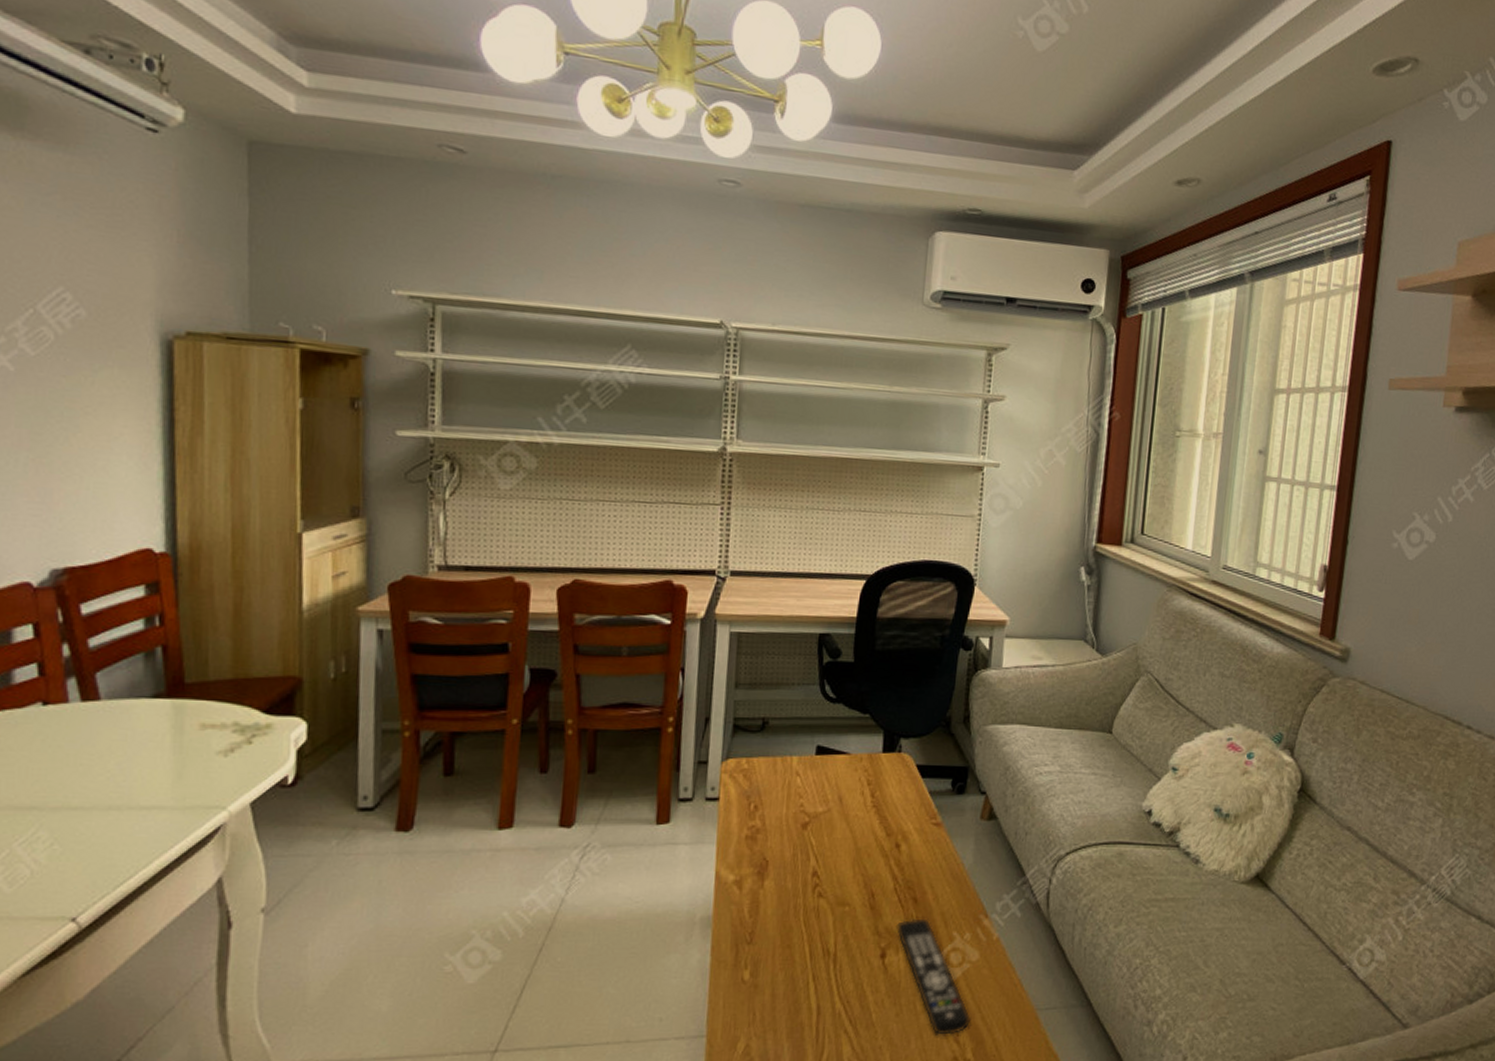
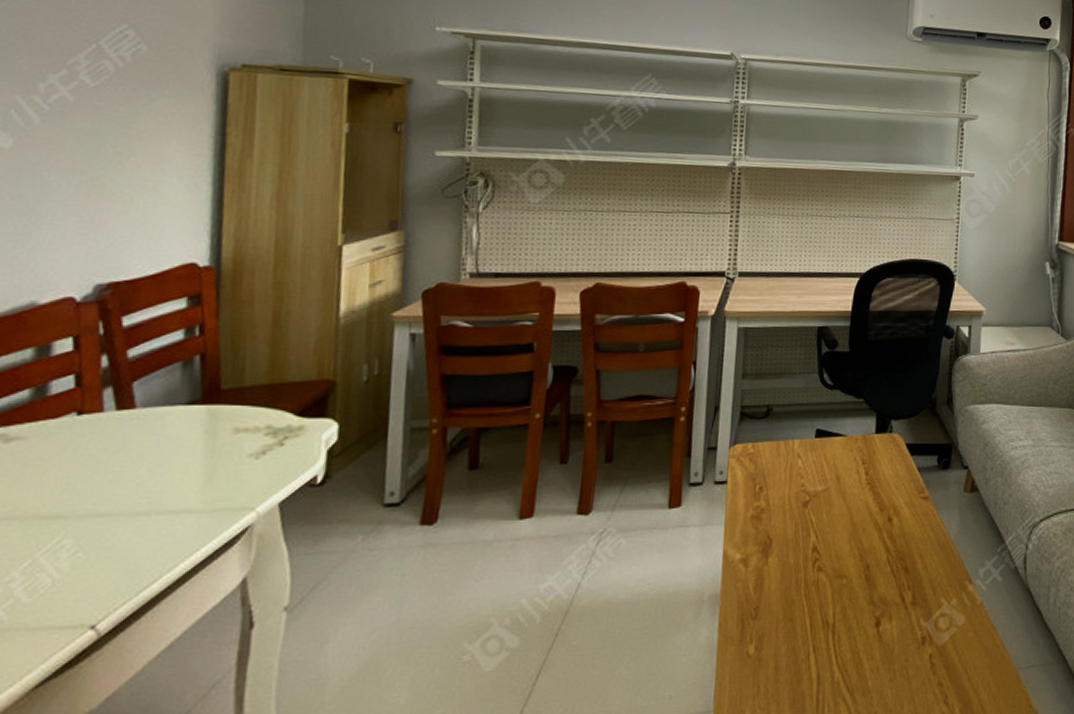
remote control: present [895,918,970,1035] -> none [889,587,958,698]

